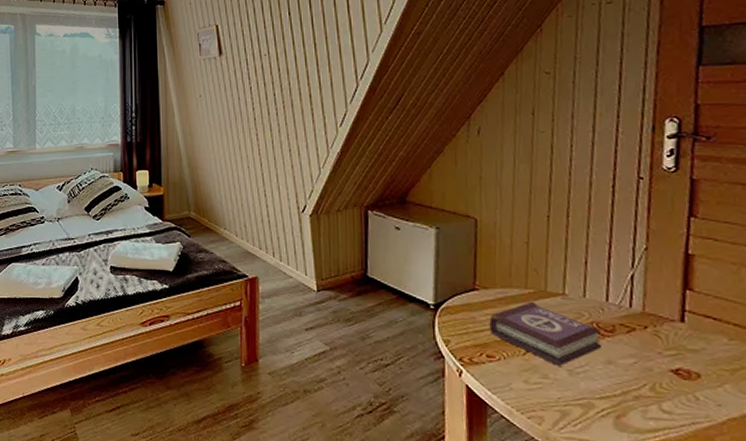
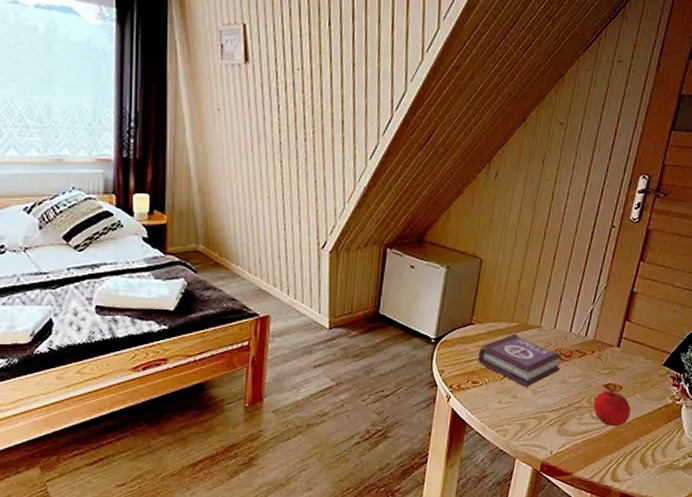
apple: none [660,377,722,427] -> present [593,390,631,427]

